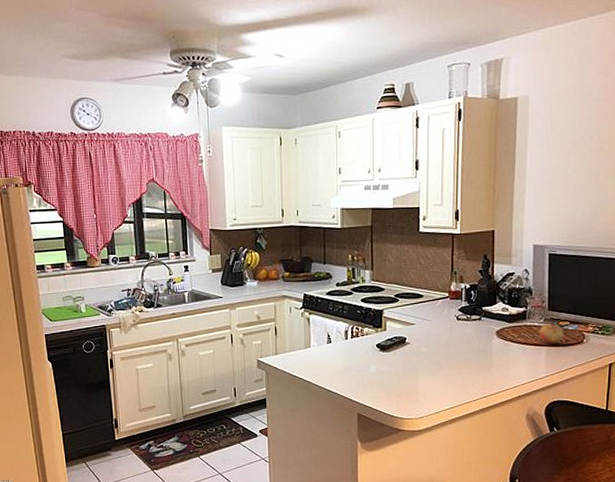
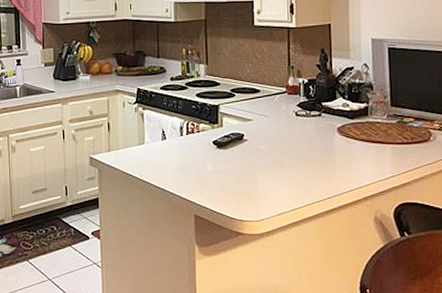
fruit: present [540,323,564,344] -> none [383,119,409,142]

